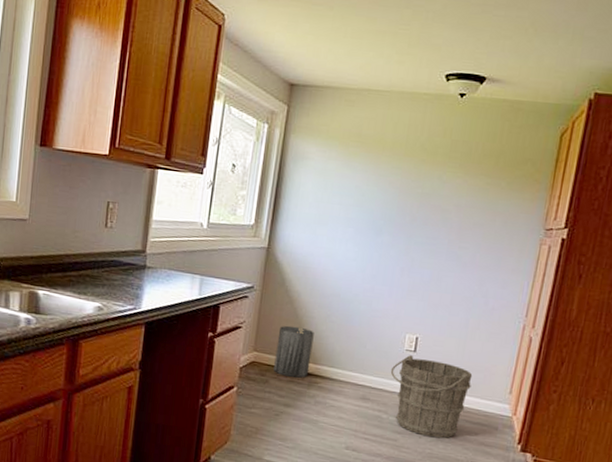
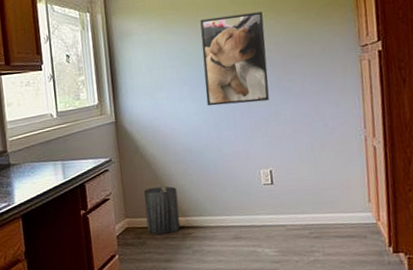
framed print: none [368,160,452,264] -> present [200,11,269,106]
bucket: present [390,355,473,439] -> none [254,187,332,260]

